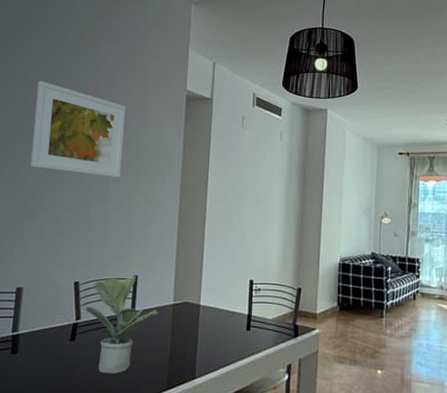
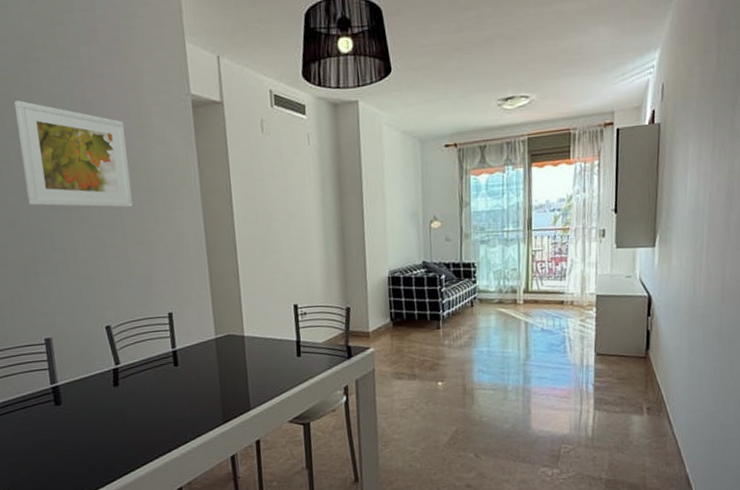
potted plant: present [85,276,158,374] -> none [123,313,201,415]

